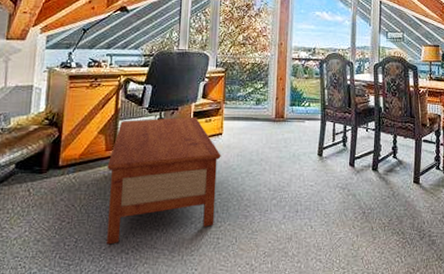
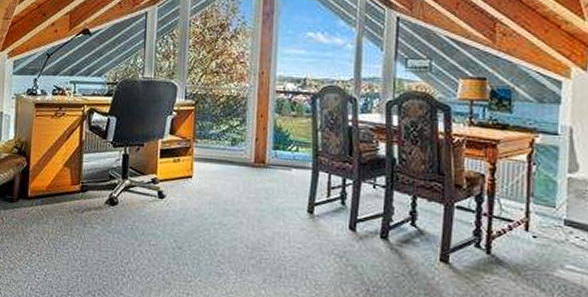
coffee table: present [107,116,221,245] -> none [73,154,191,284]

